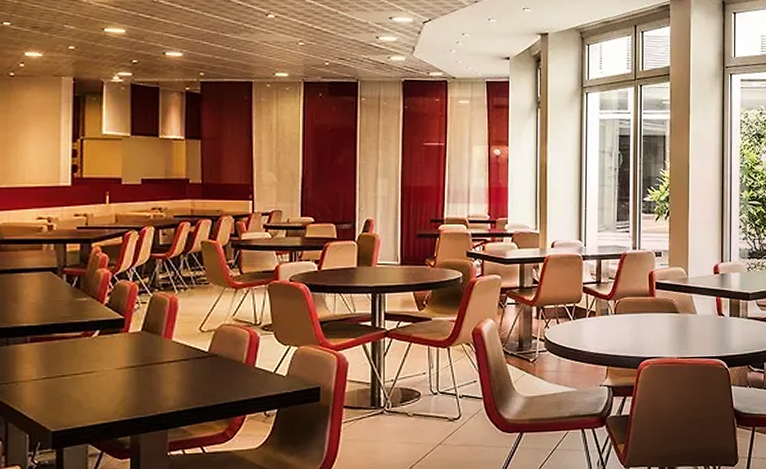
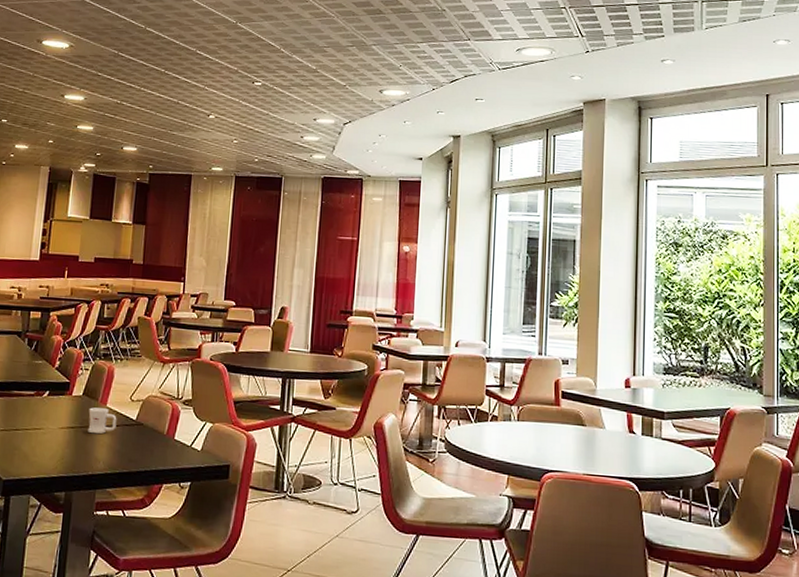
mug: none [150,343,186,371] -> present [88,407,117,434]

